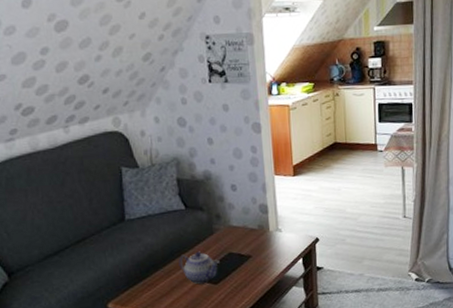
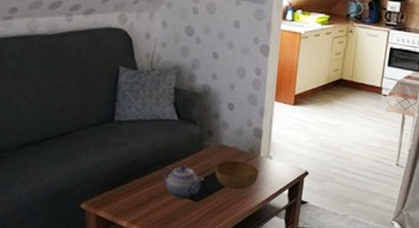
bowl: none [228,238,271,268] -> present [214,160,259,190]

